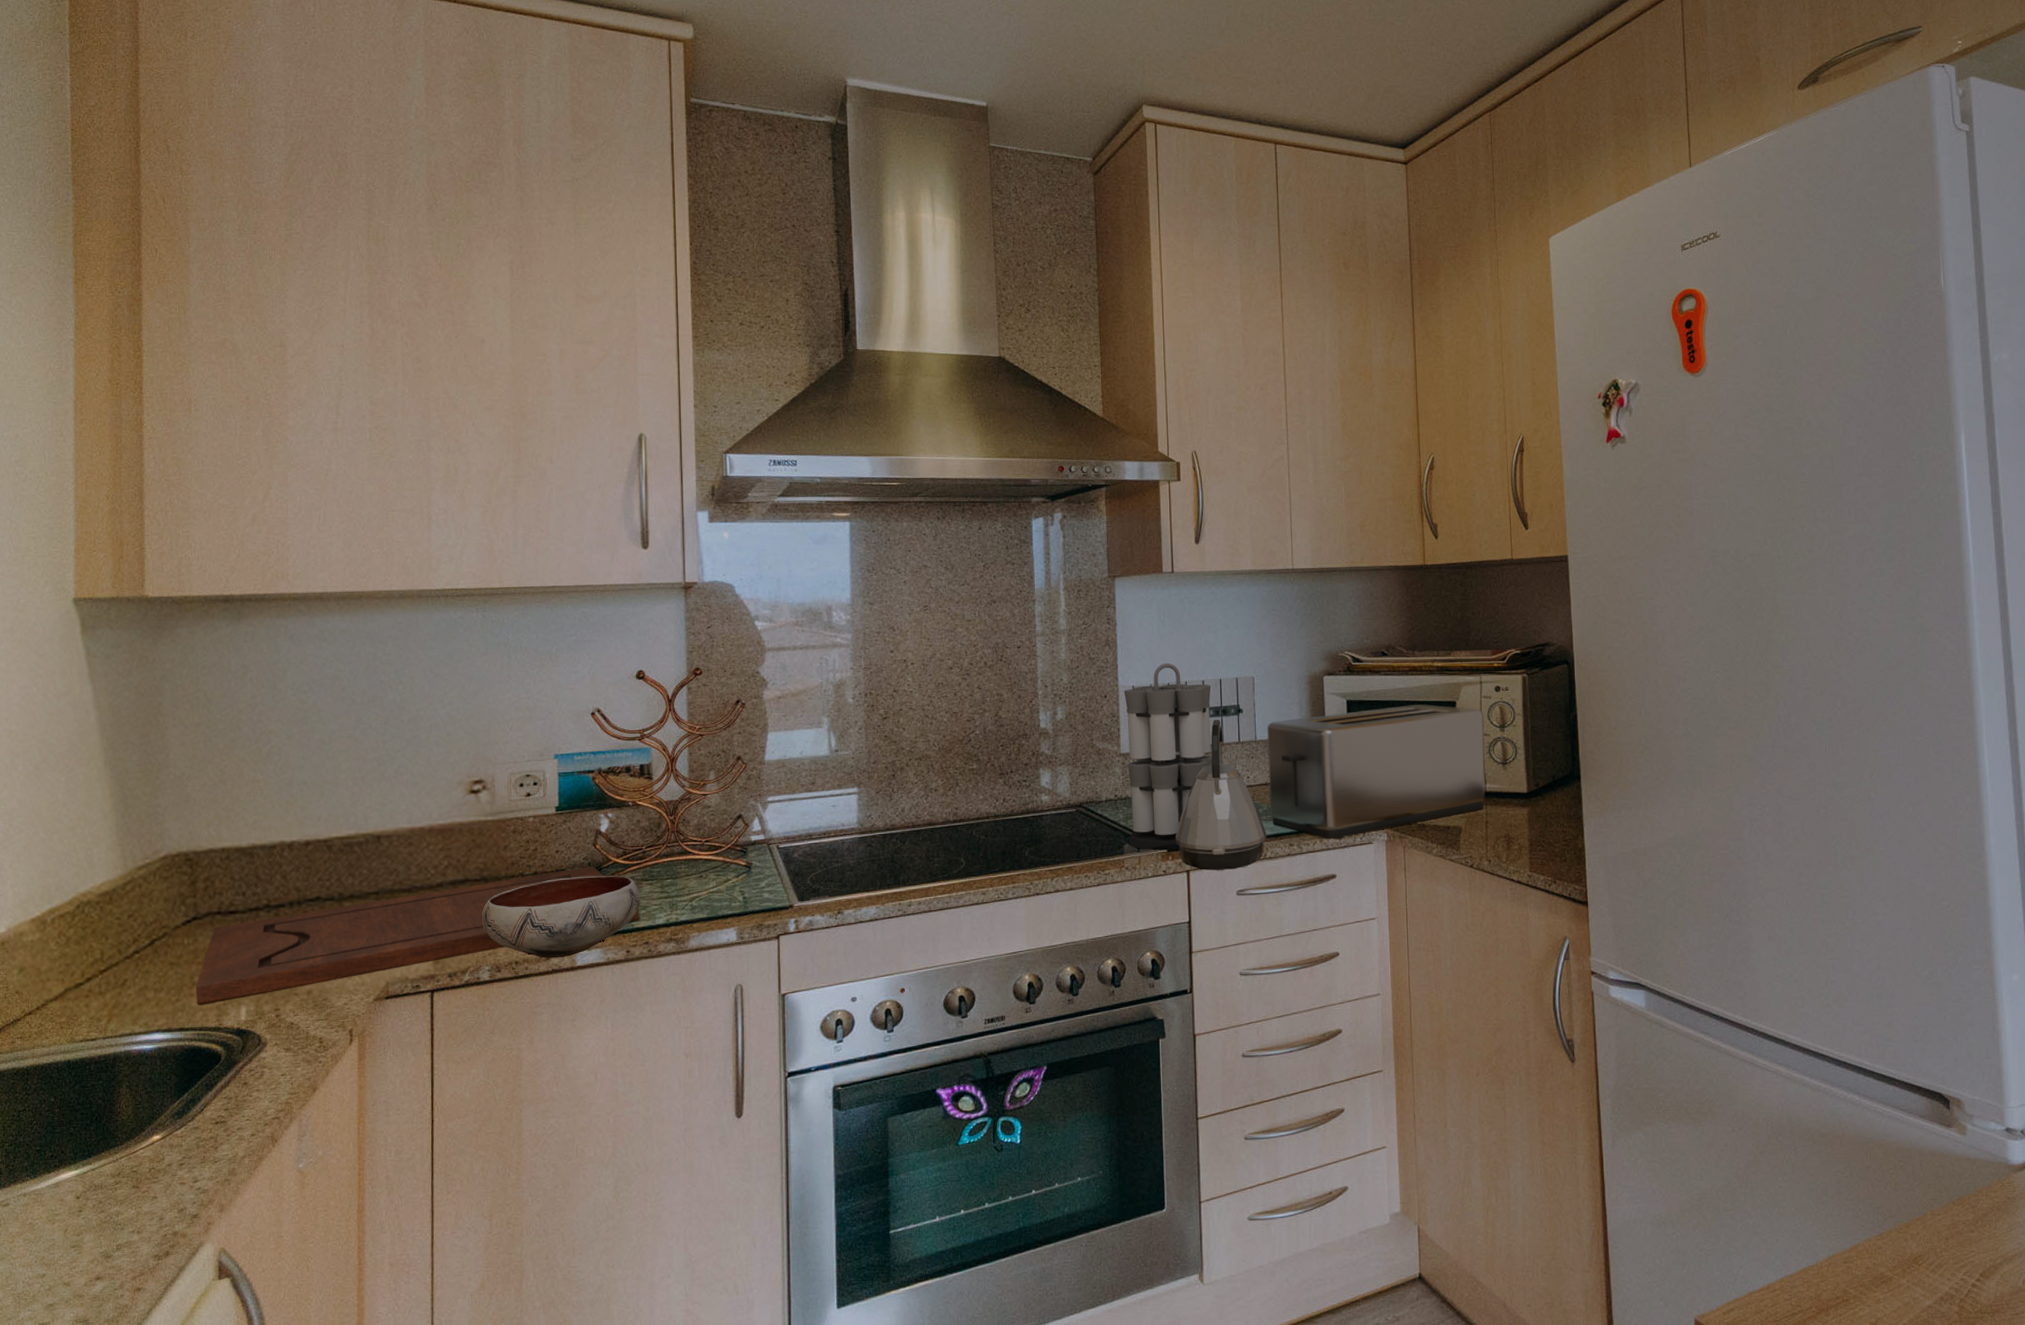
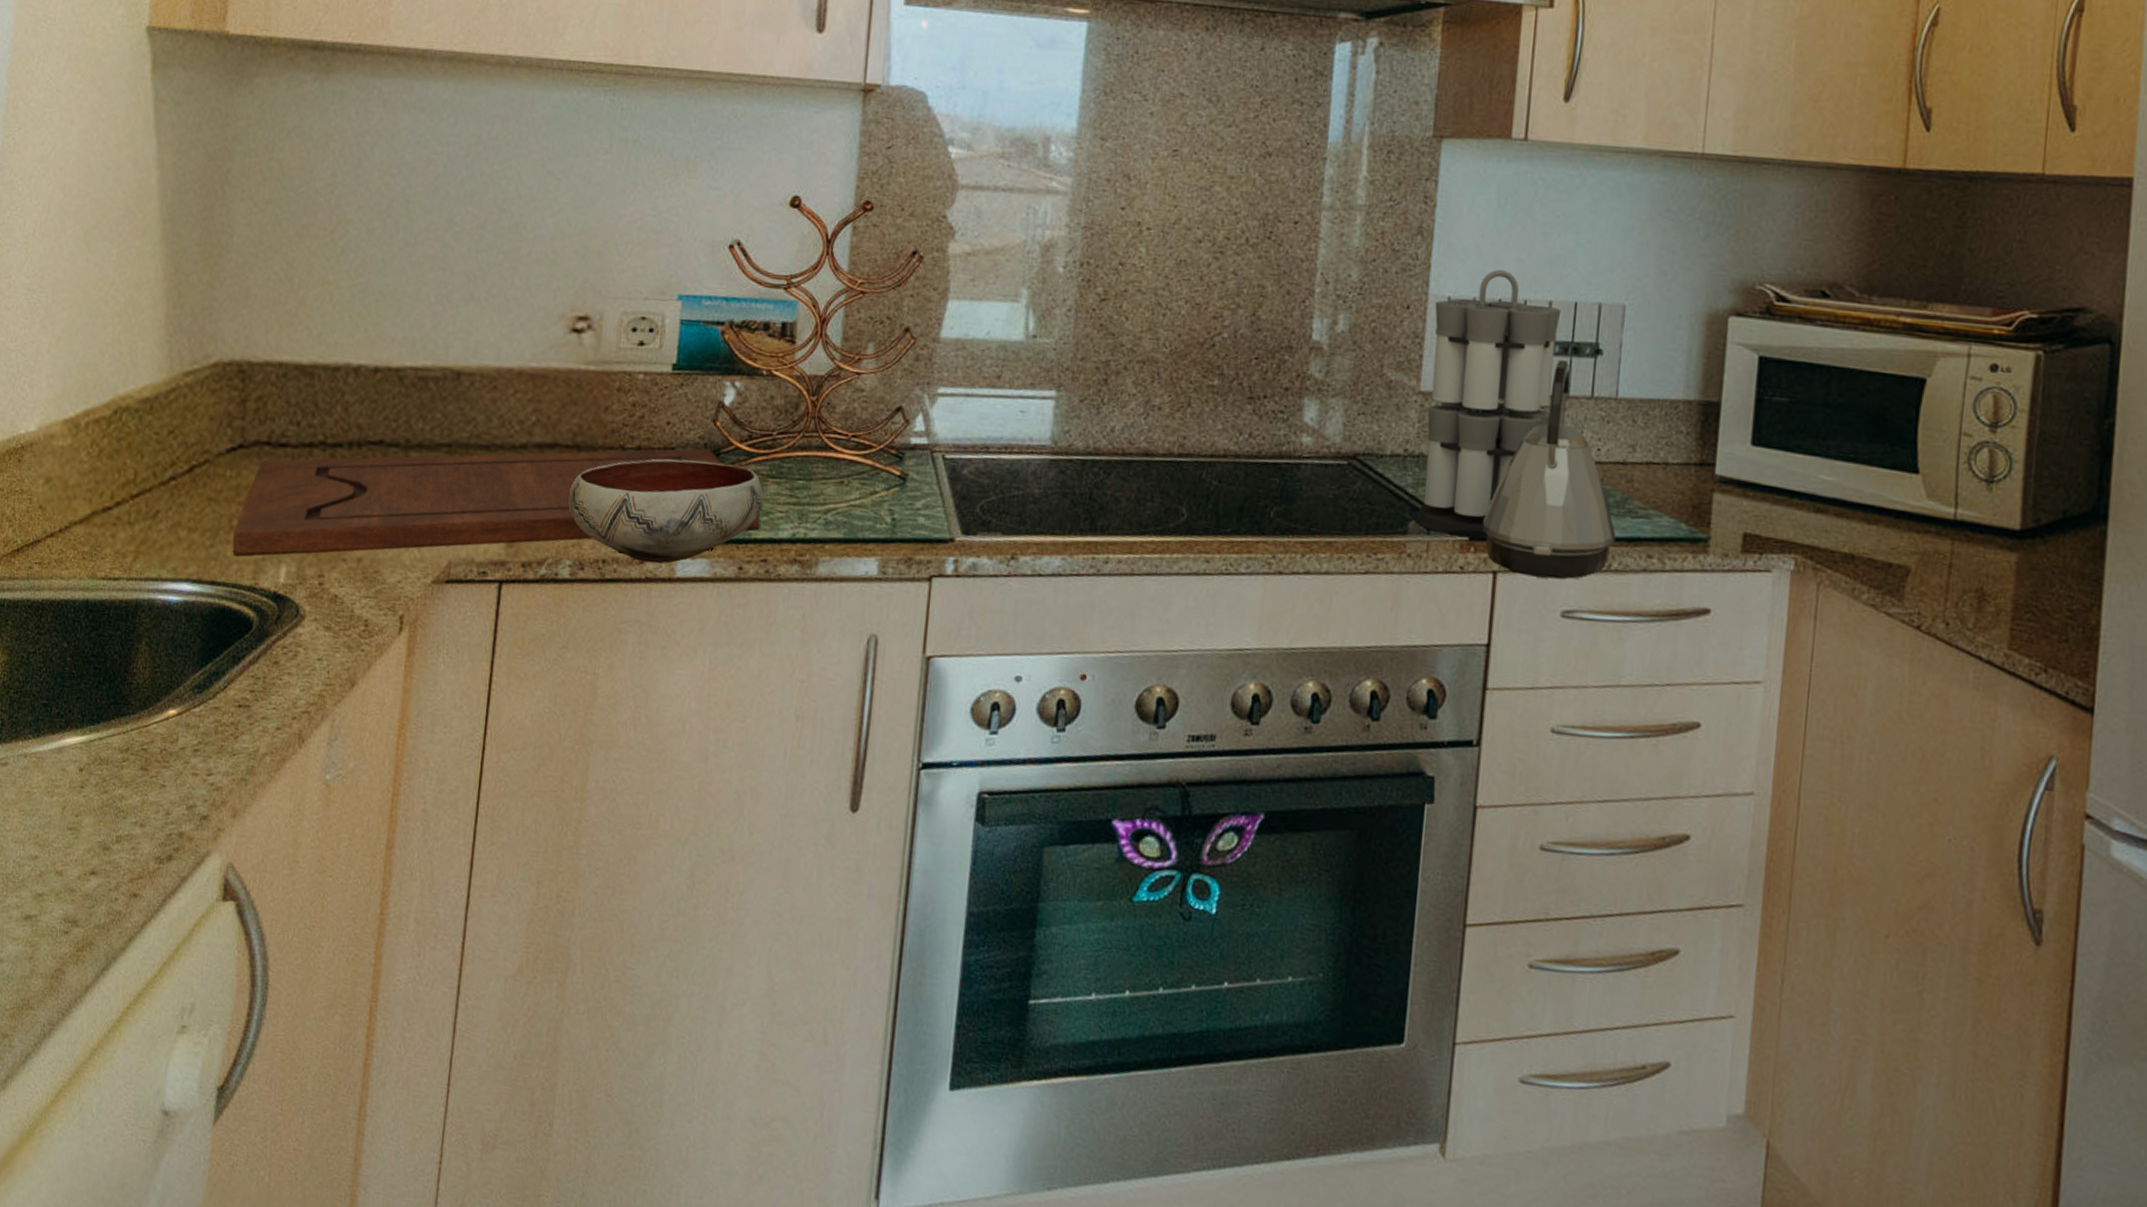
toaster: present [1267,704,1486,840] -> none [1624,373,1968,558]

